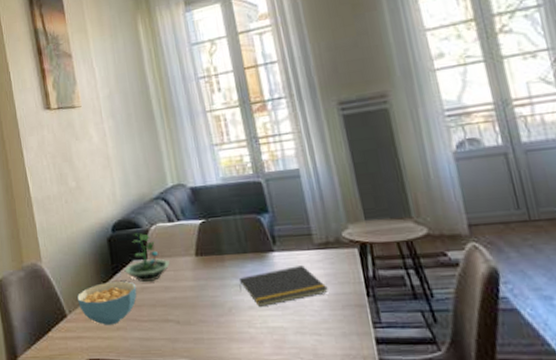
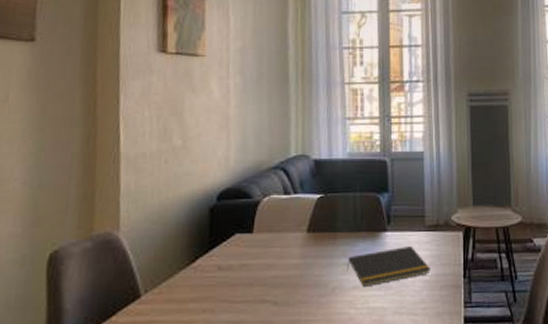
cereal bowl: present [77,281,137,325] -> none [159,257,233,307]
terrarium: present [124,232,170,282] -> none [223,203,278,258]

